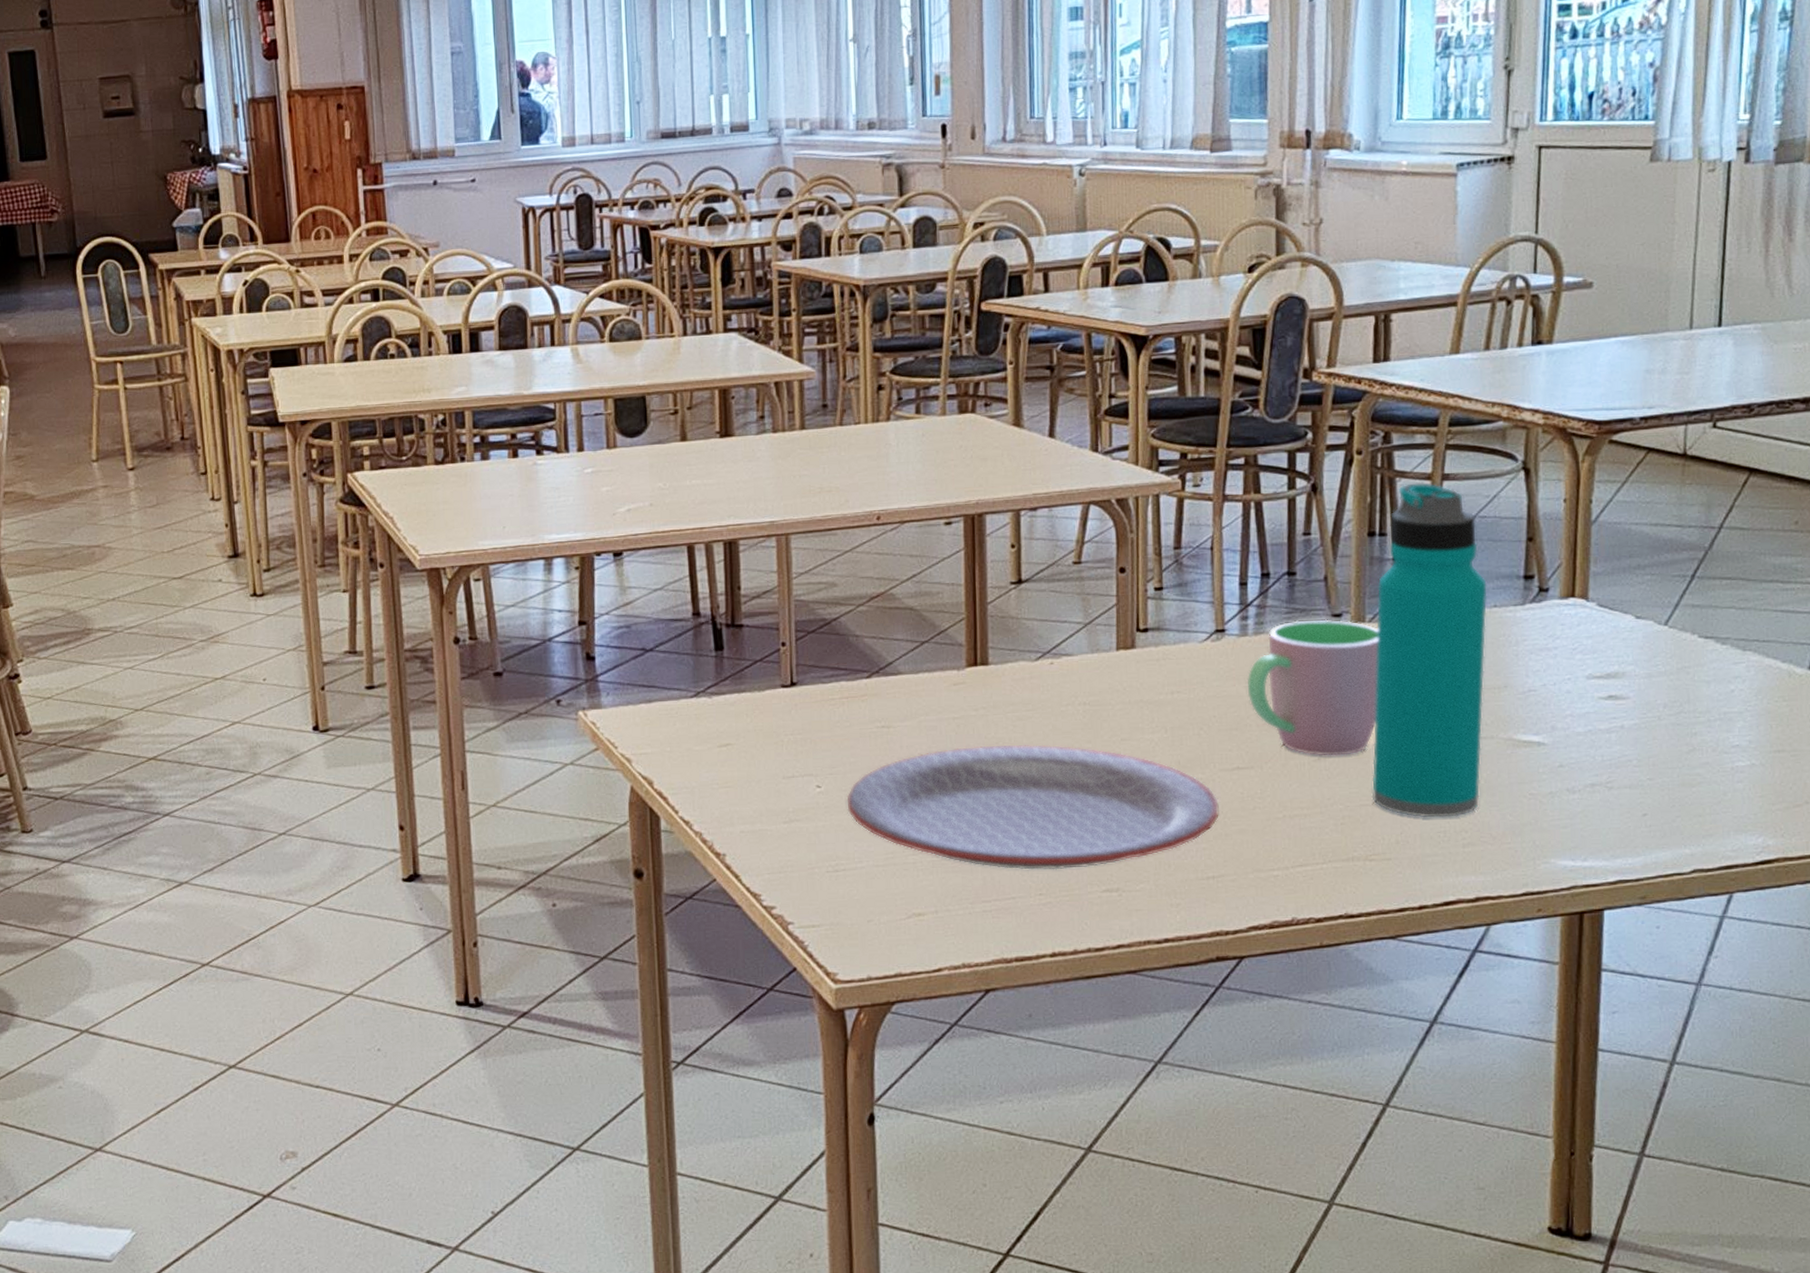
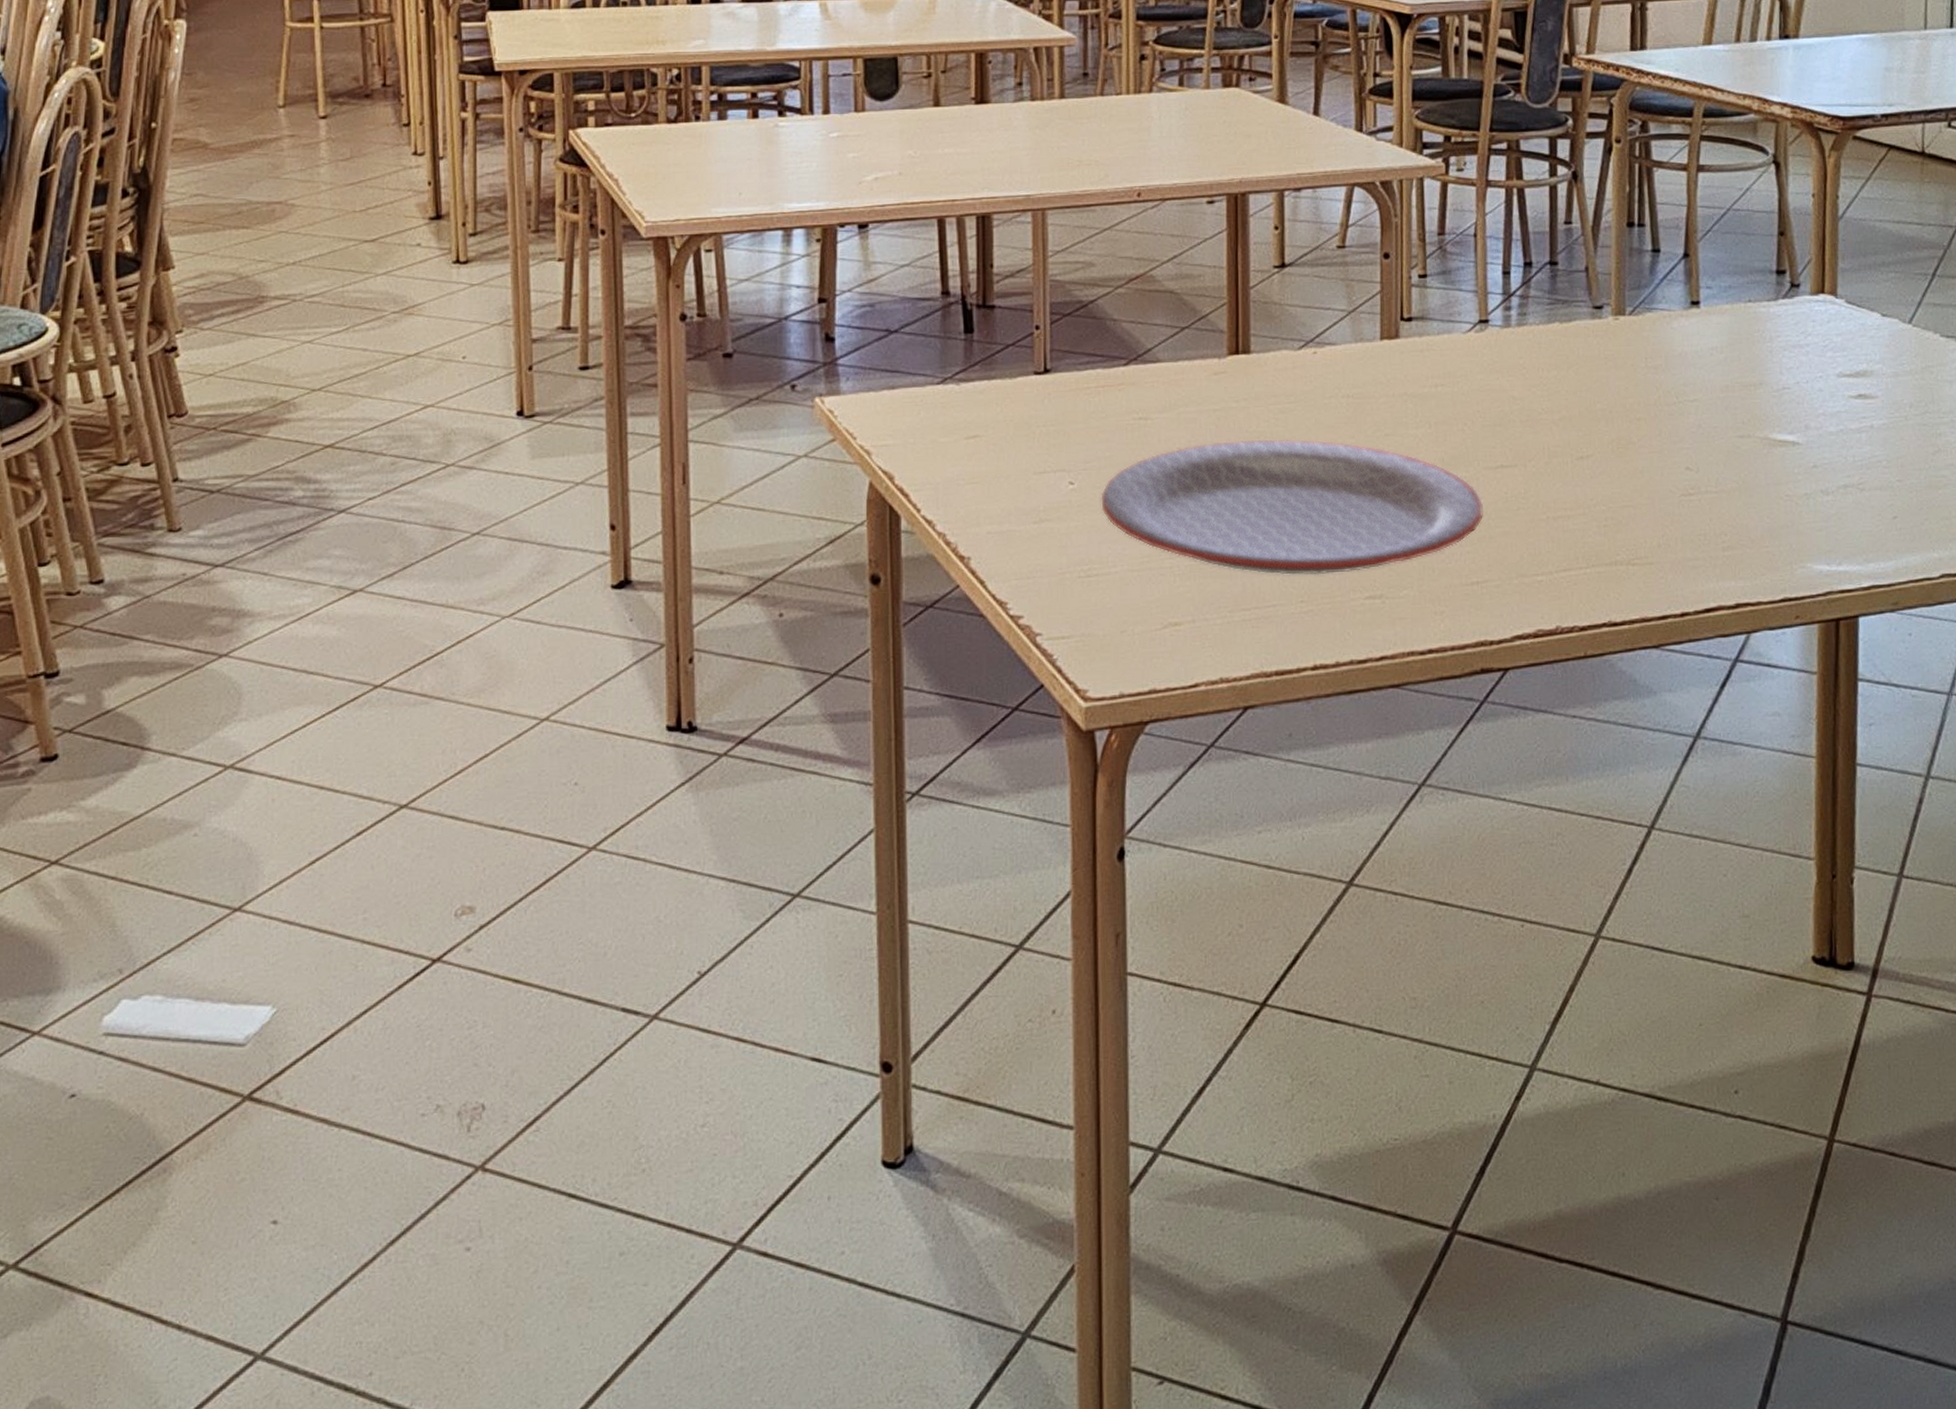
cup: present [1247,619,1379,756] -> none [1510,311,1639,455]
water bottle: present [1371,483,1487,818] -> none [1633,174,1742,520]

